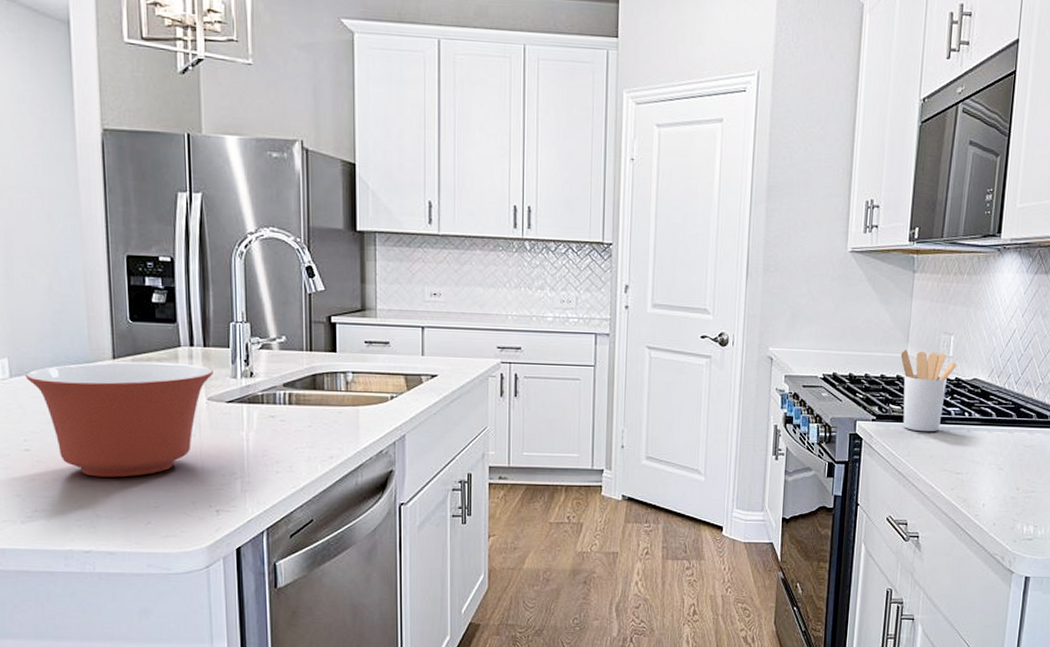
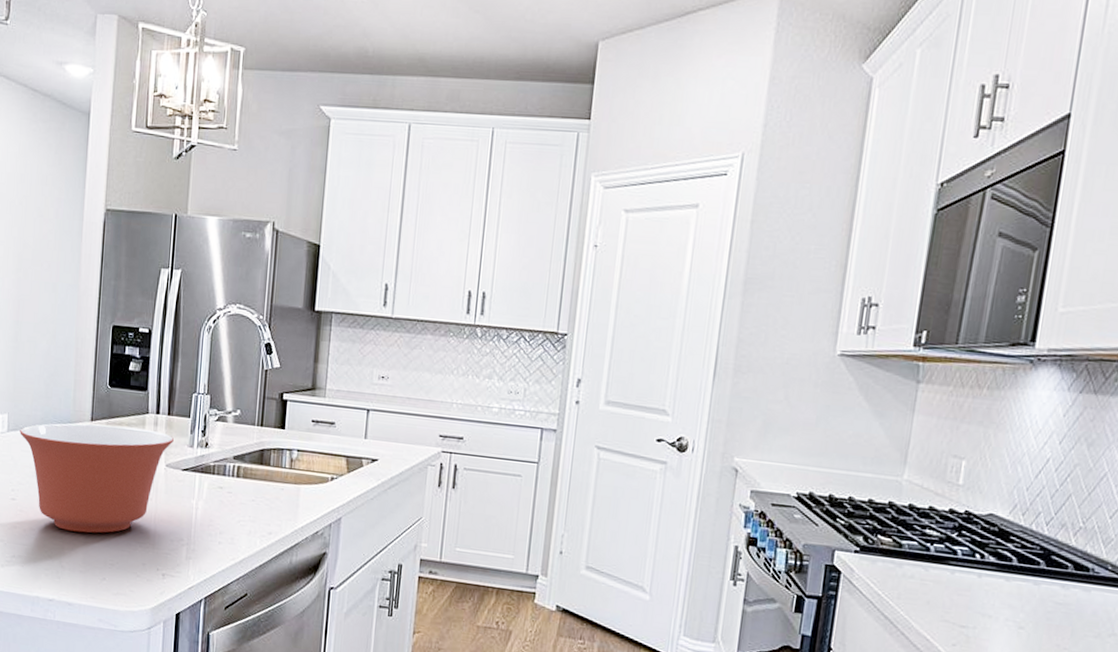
utensil holder: present [900,349,958,432] -> none [893,471,969,573]

